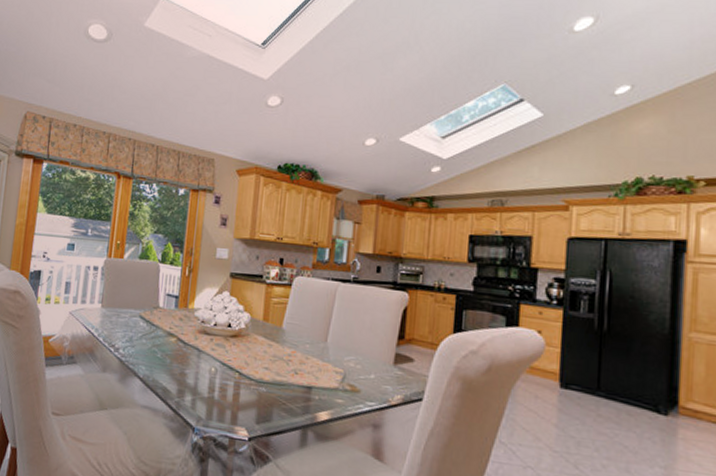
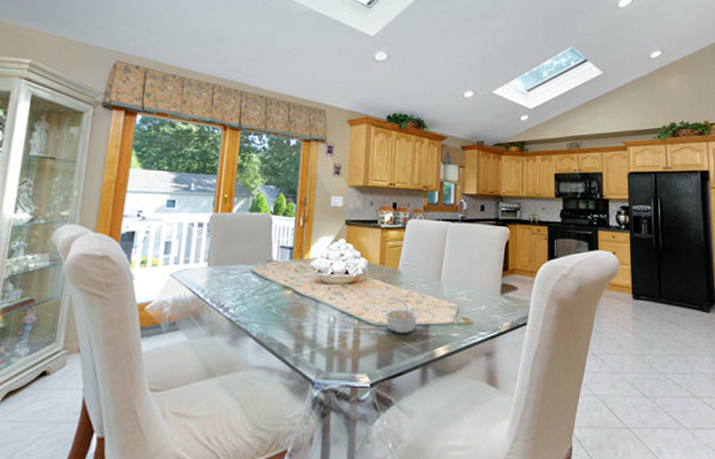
legume: none [264,363,303,393] -> present [383,303,420,333]

